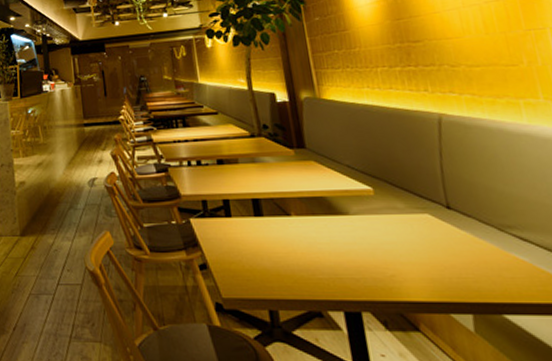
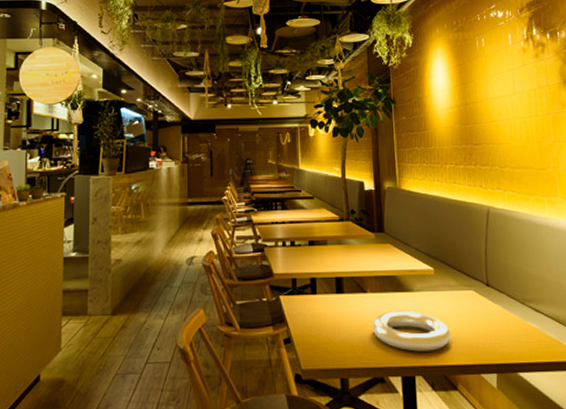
o-ring: none [301,236,404,284] -> present [372,310,451,352]

